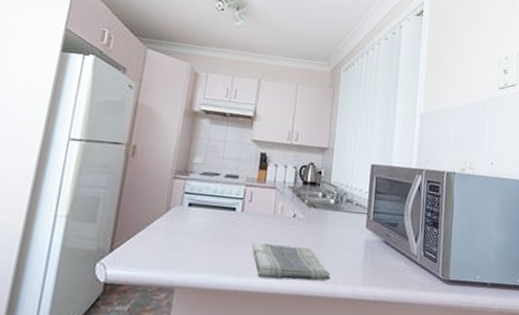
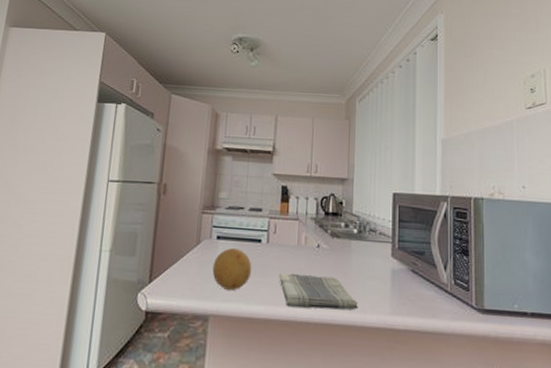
fruit: none [181,216,225,261] -> present [212,248,252,290]

